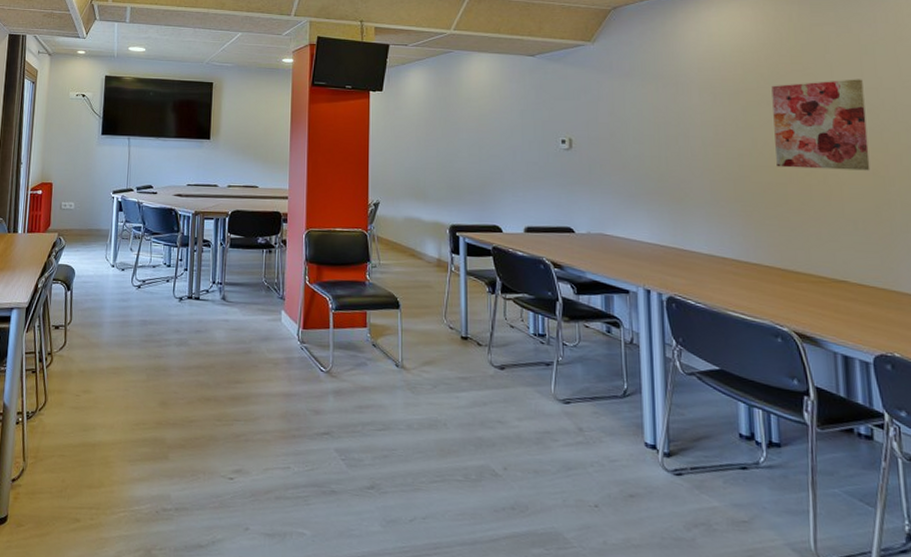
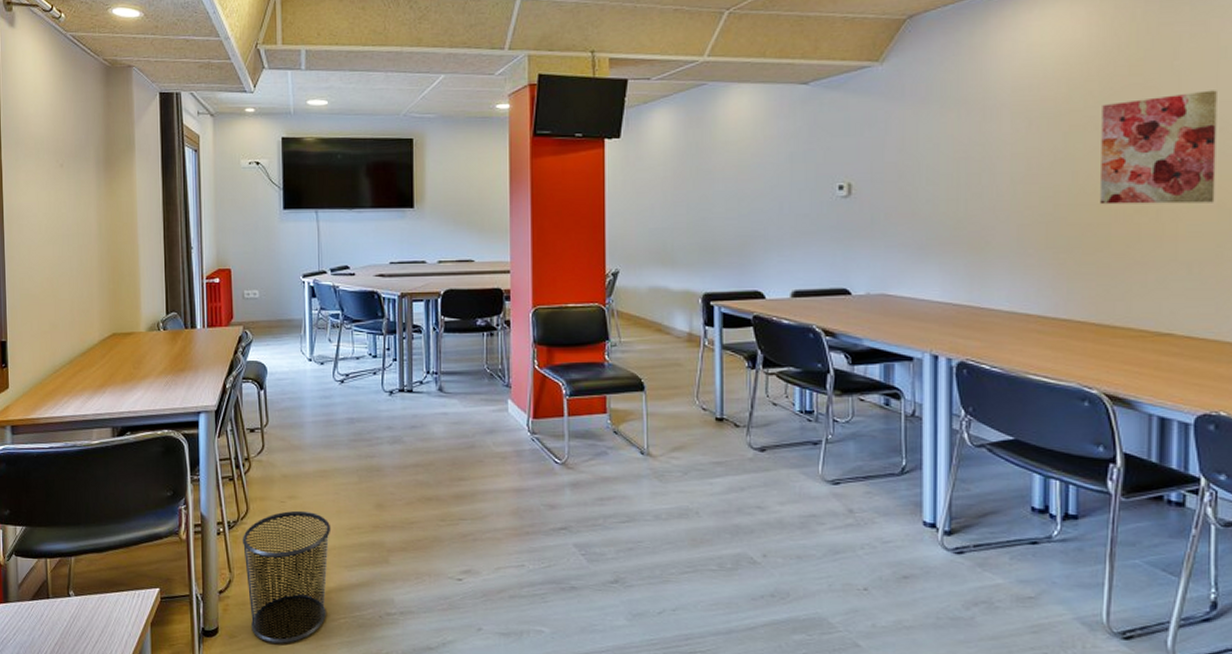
waste bin: none [37,404,119,535] -> present [242,510,331,644]

